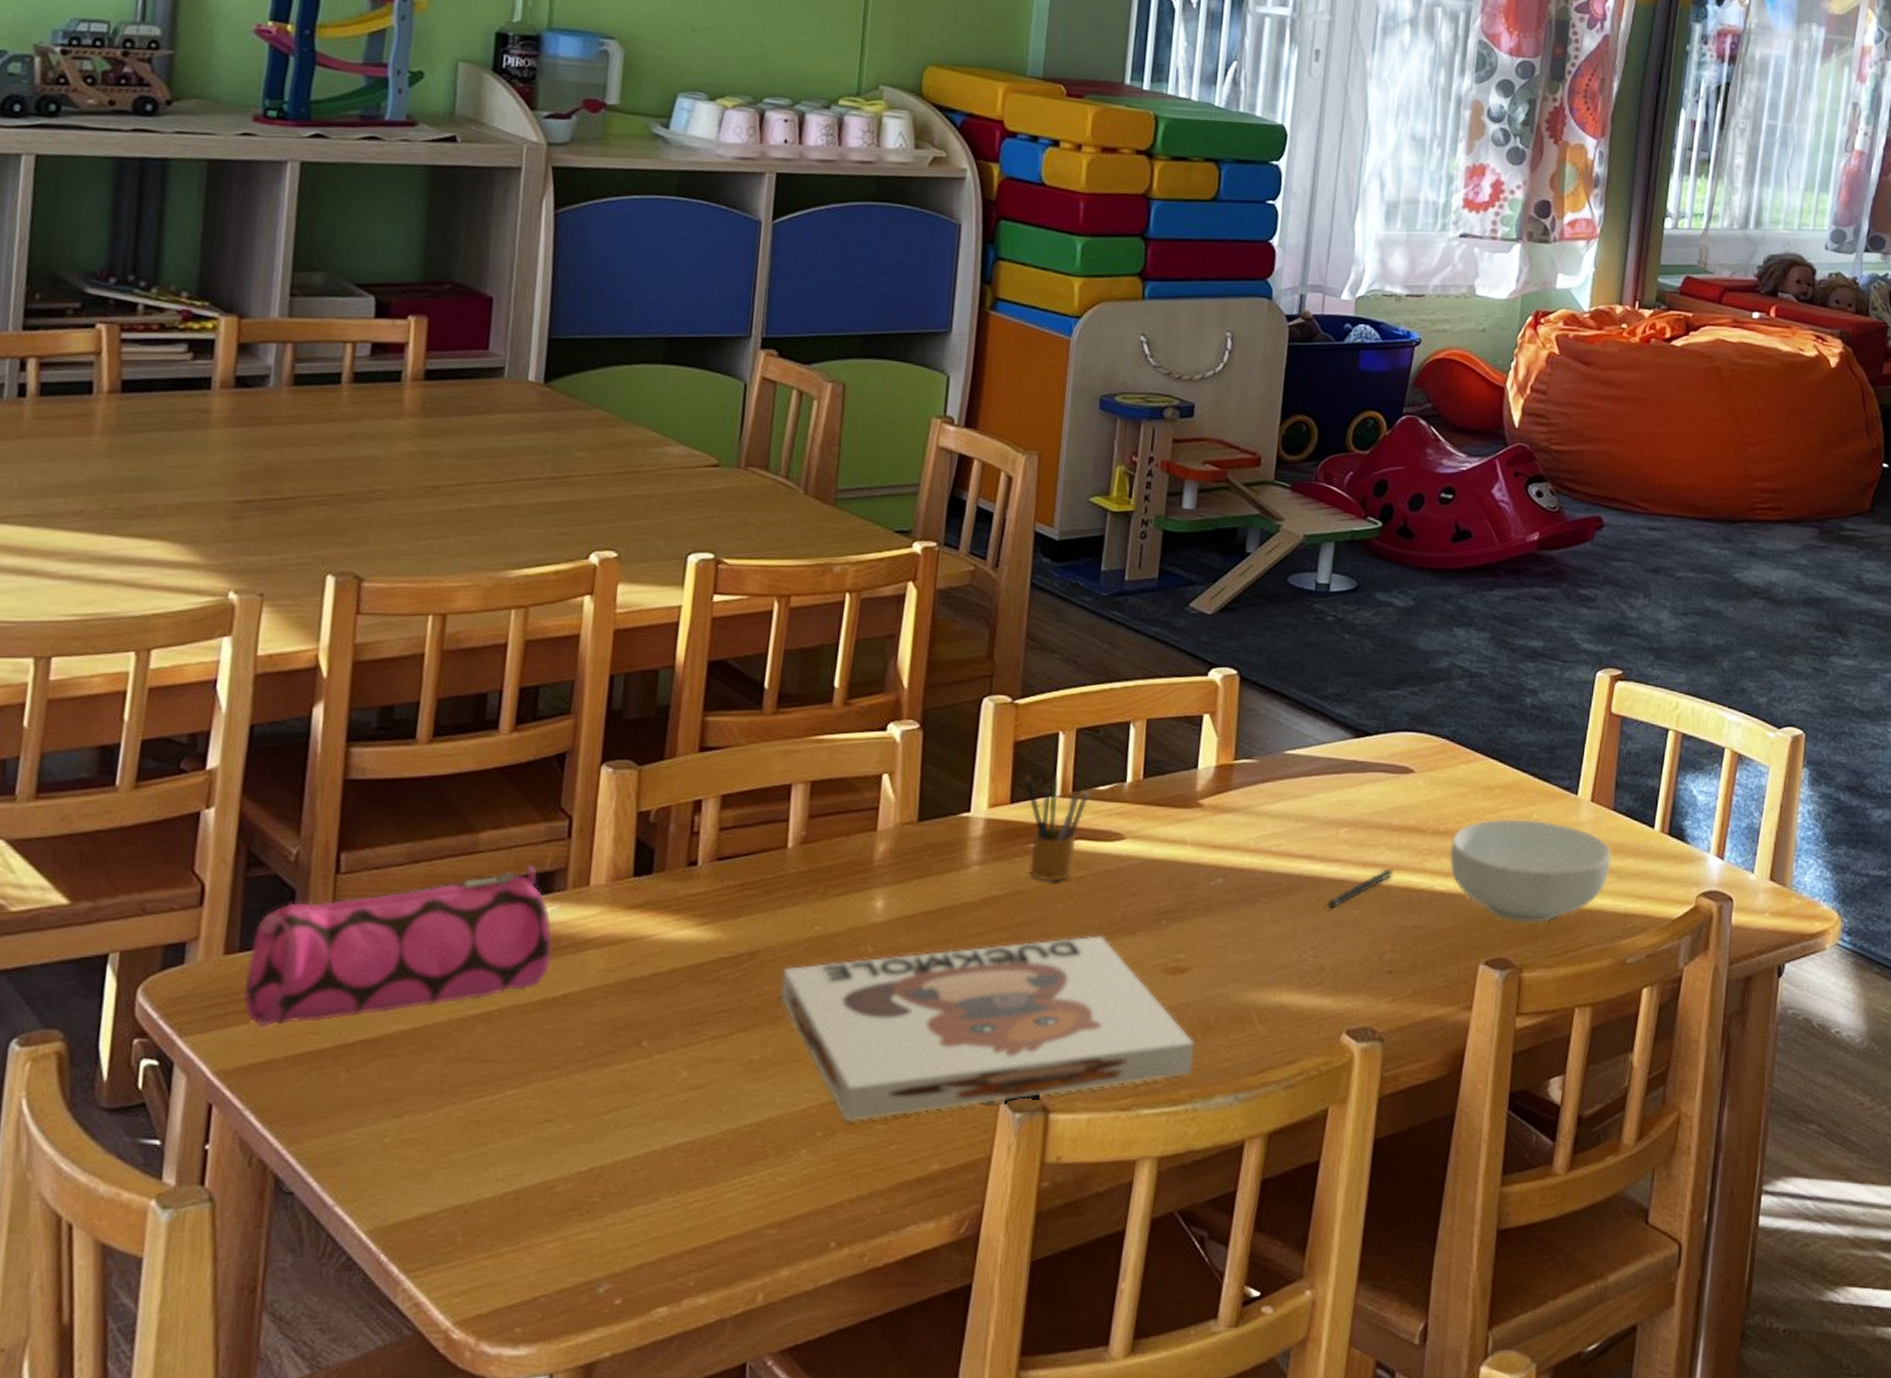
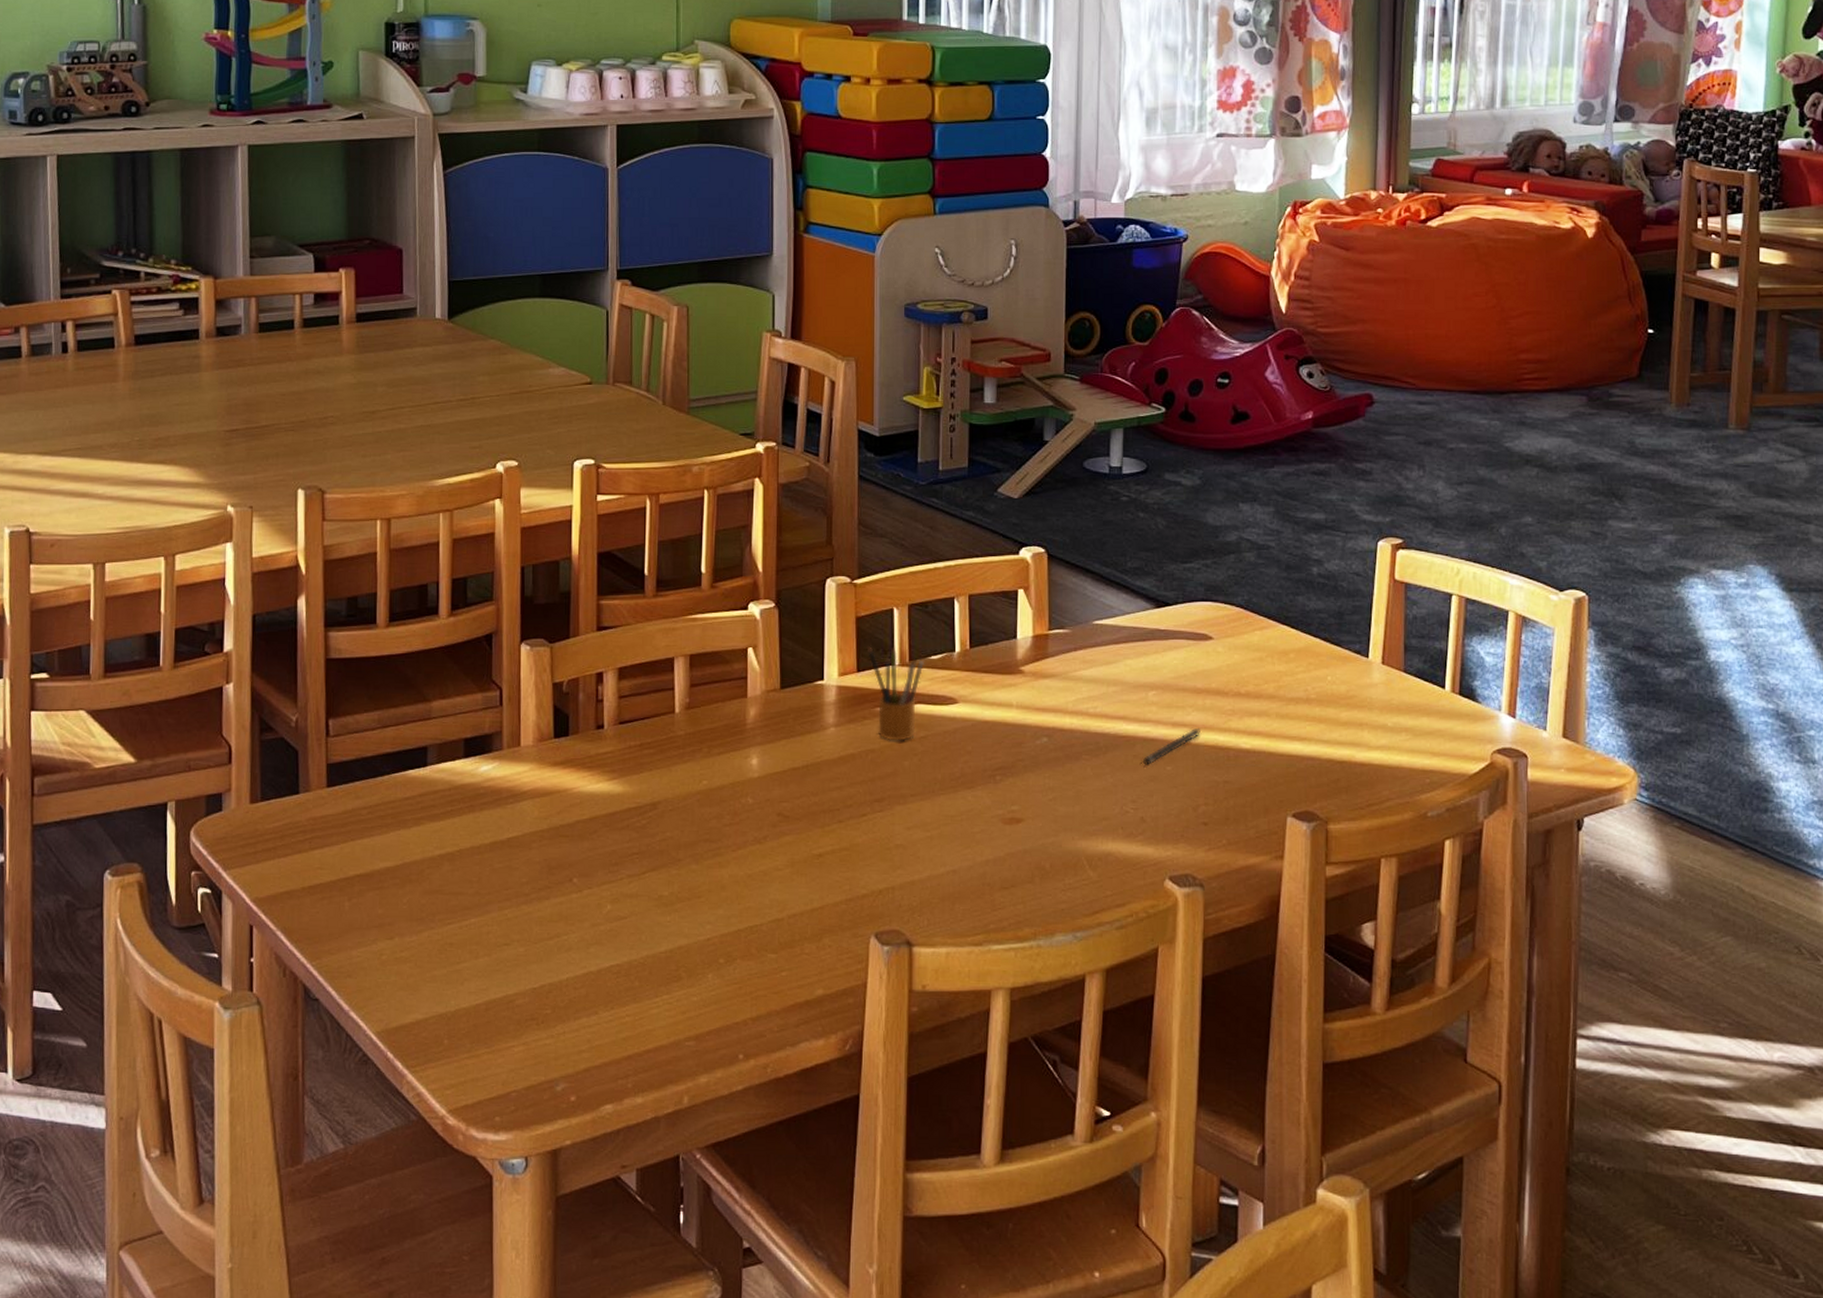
pencil case: present [243,865,553,1028] -> none [267,729,497,864]
board game: present [780,935,1195,1121] -> none [680,789,1034,950]
cereal bowl: present [1449,818,1612,923] -> none [1251,681,1406,778]

